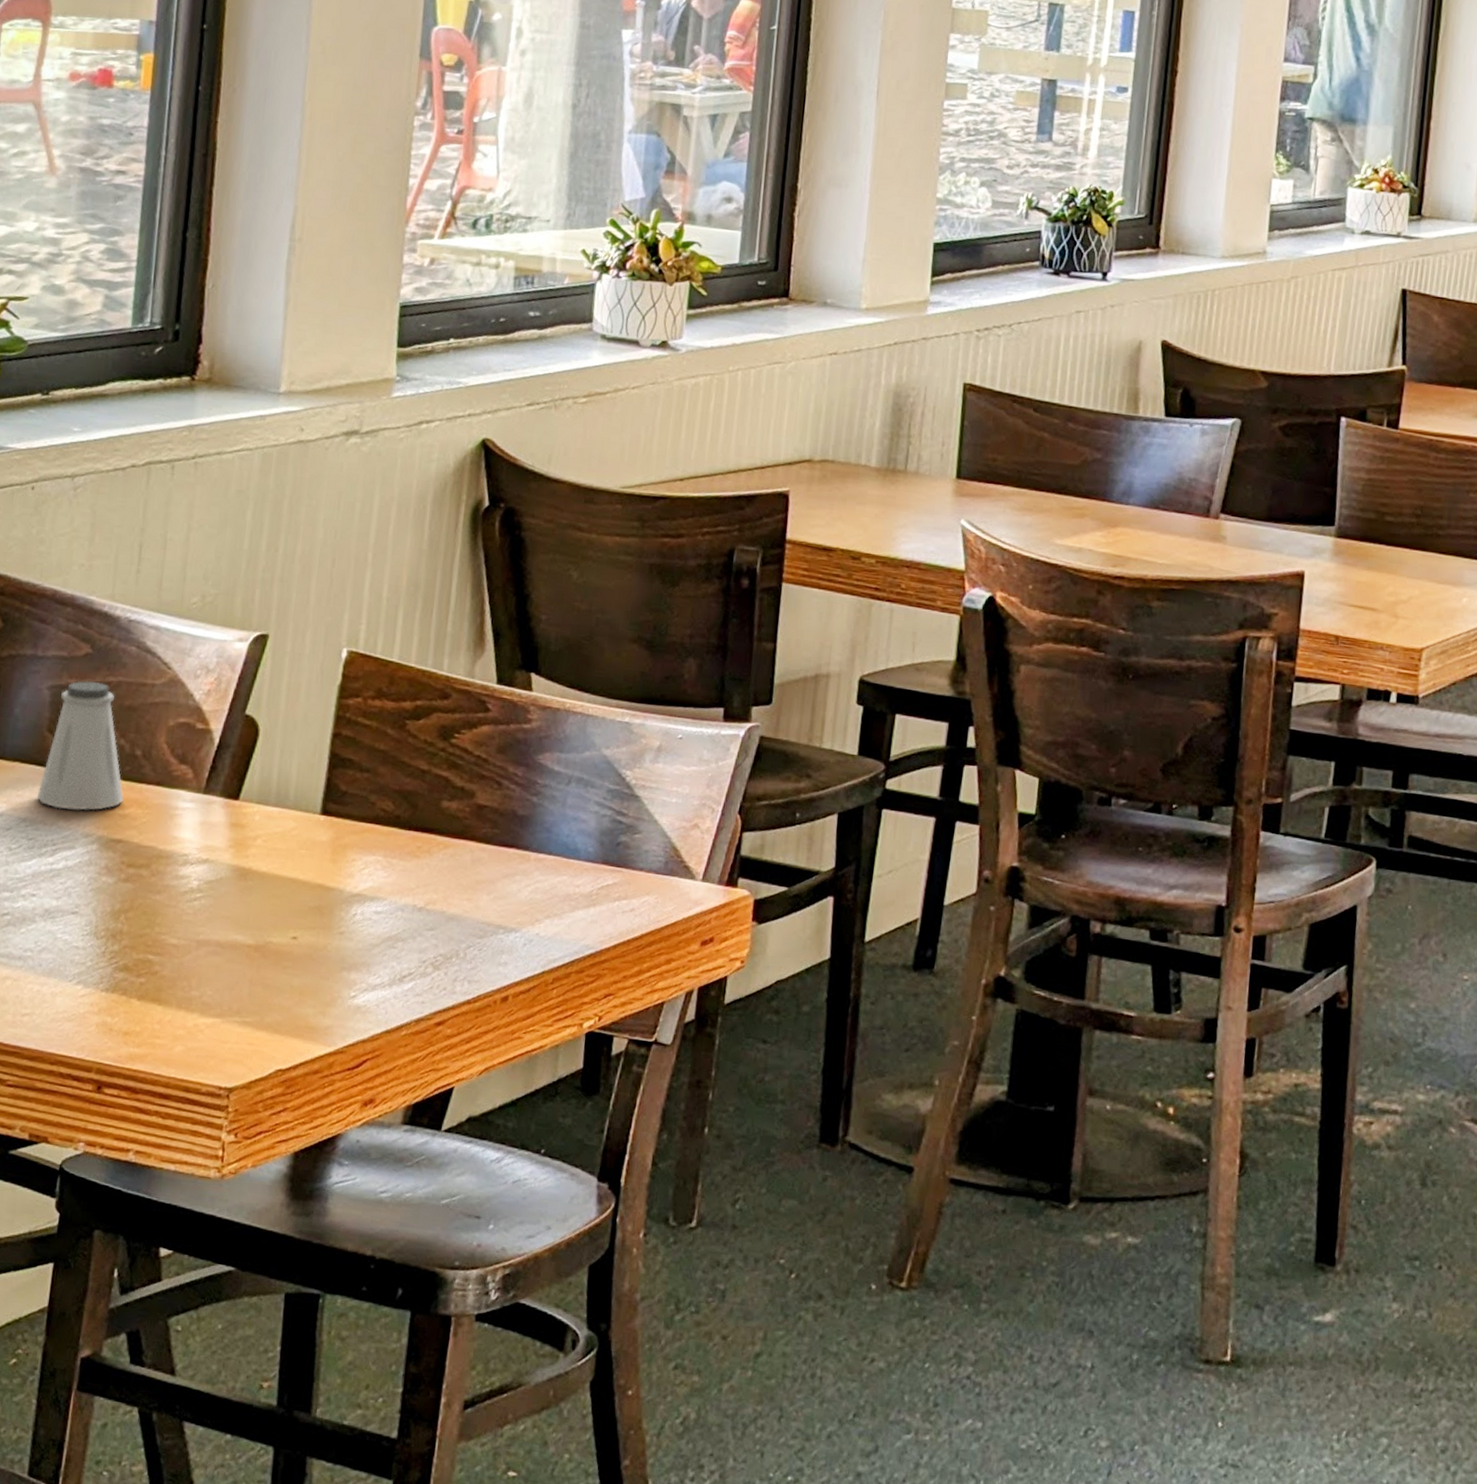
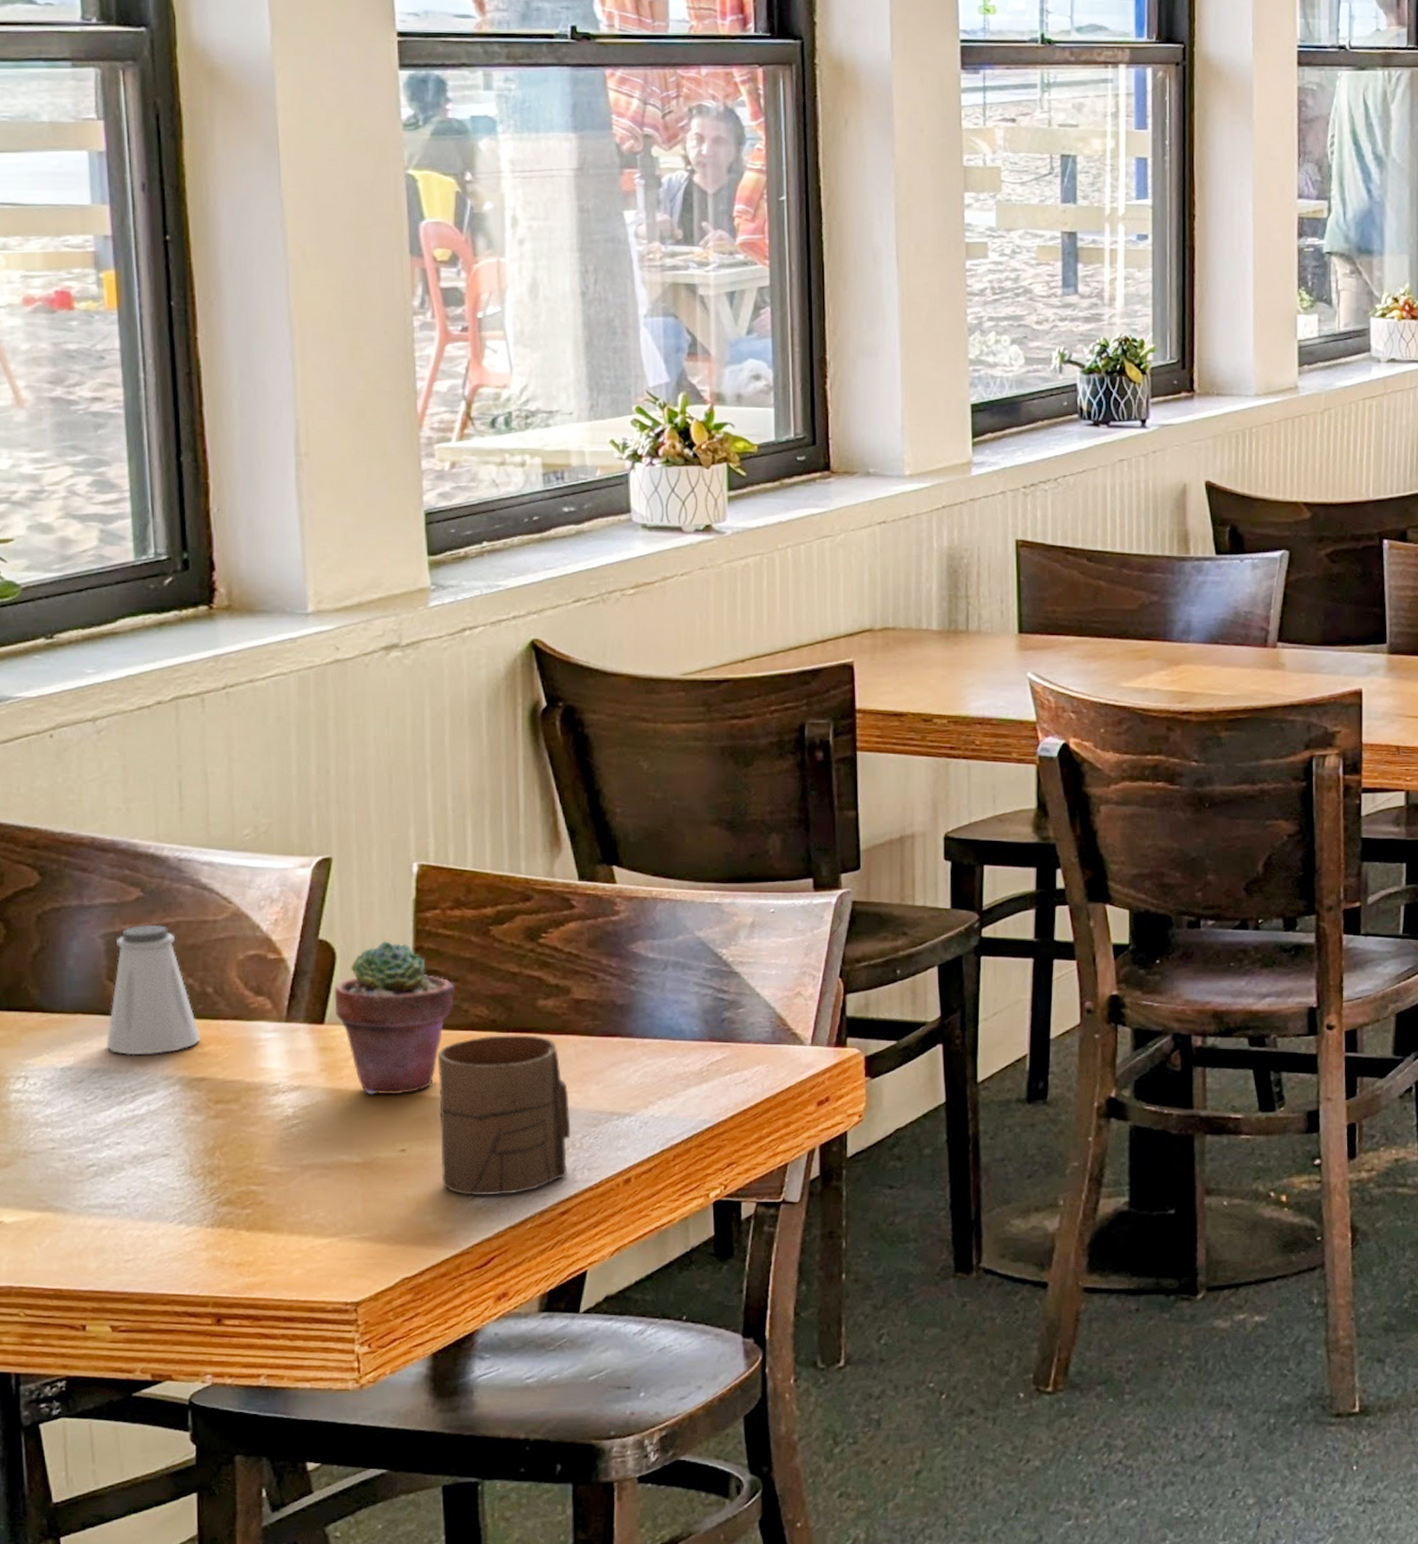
potted succulent: none [251,723,366,881] -> present [334,941,456,1095]
cup: none [327,831,460,997] -> present [438,1035,571,1196]

